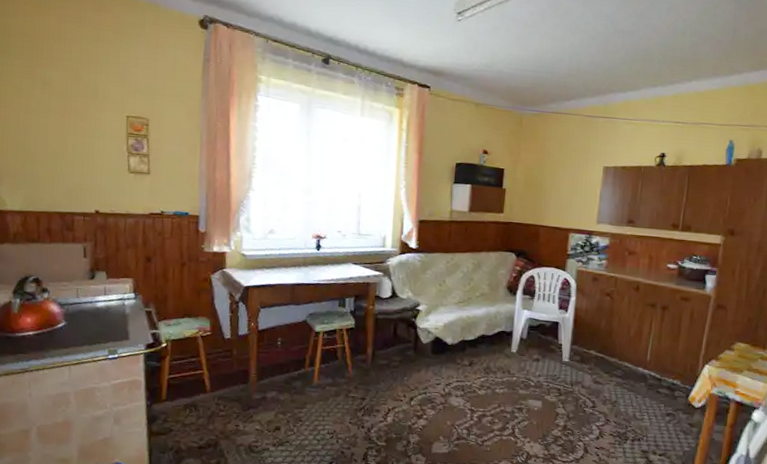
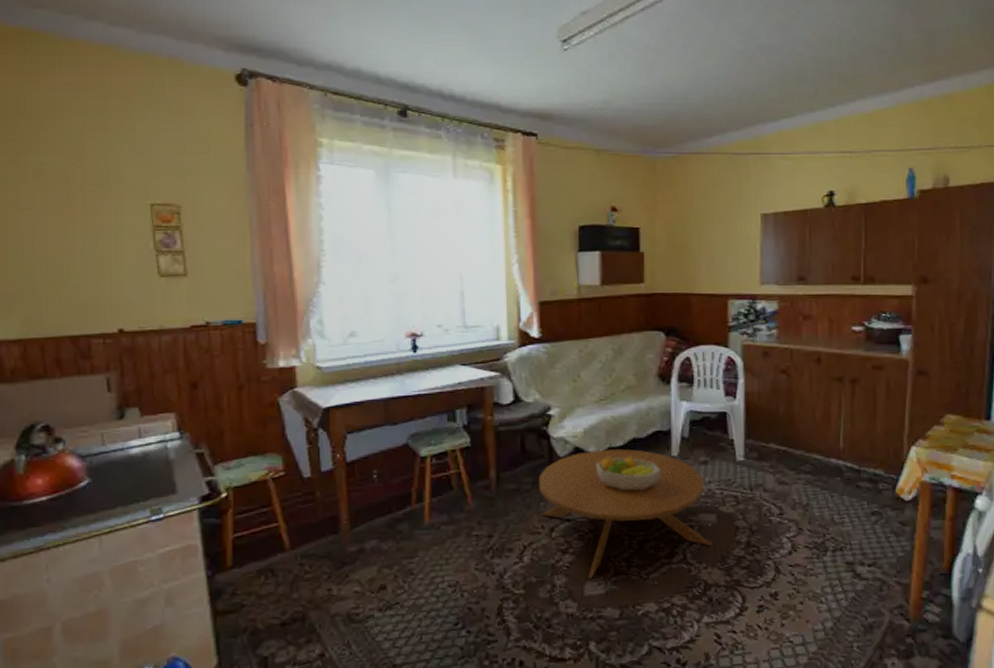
coffee table: none [404,341,537,440] -> present [538,448,713,579]
fruit bowl: none [451,347,501,377] -> present [597,455,660,491]

